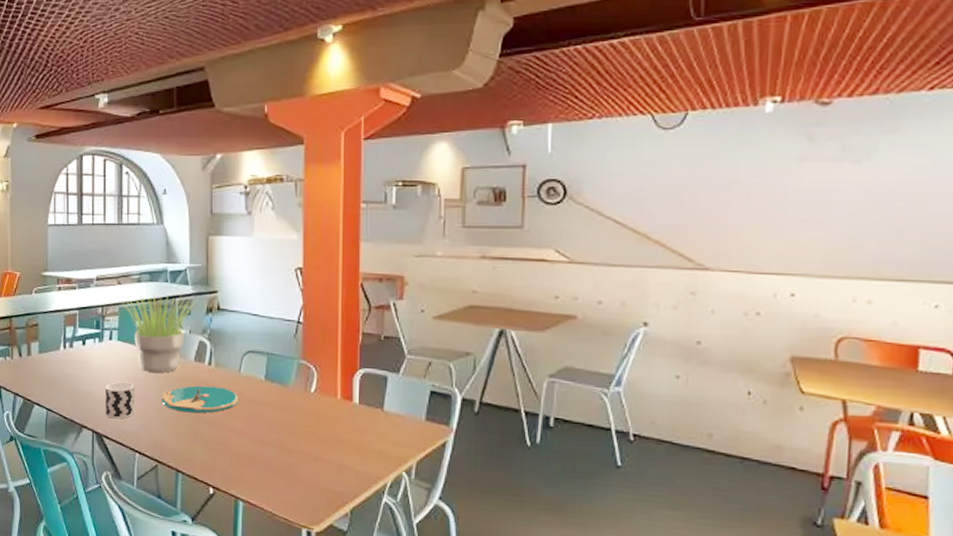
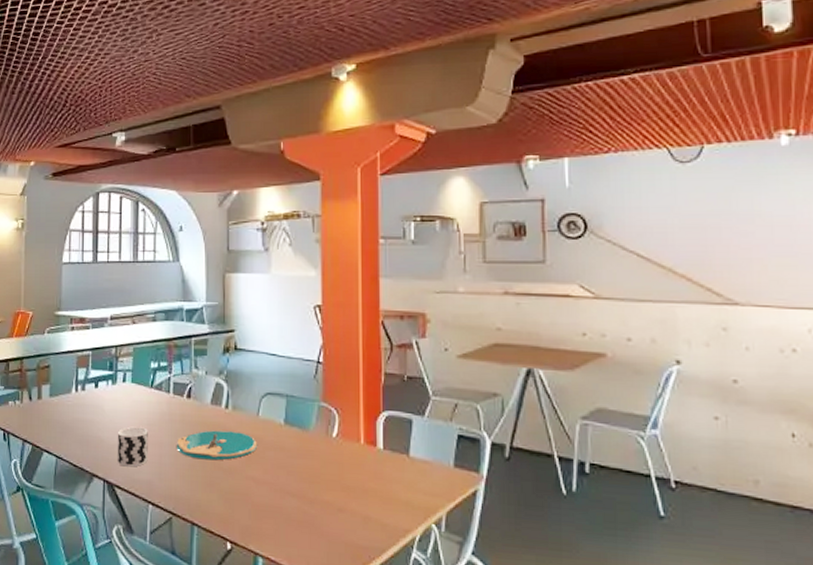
potted plant: present [121,294,196,373] -> none [136,334,213,417]

